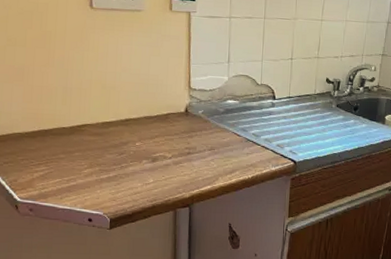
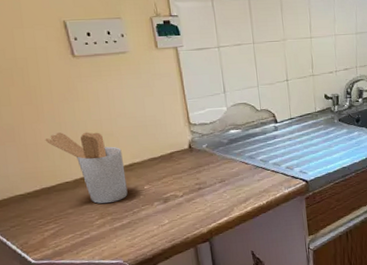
utensil holder: none [51,79,121,154] -> present [45,132,128,204]

